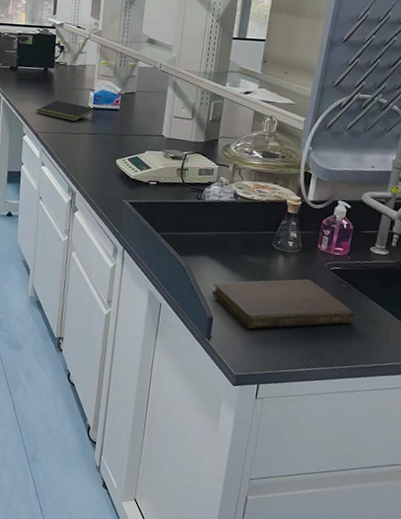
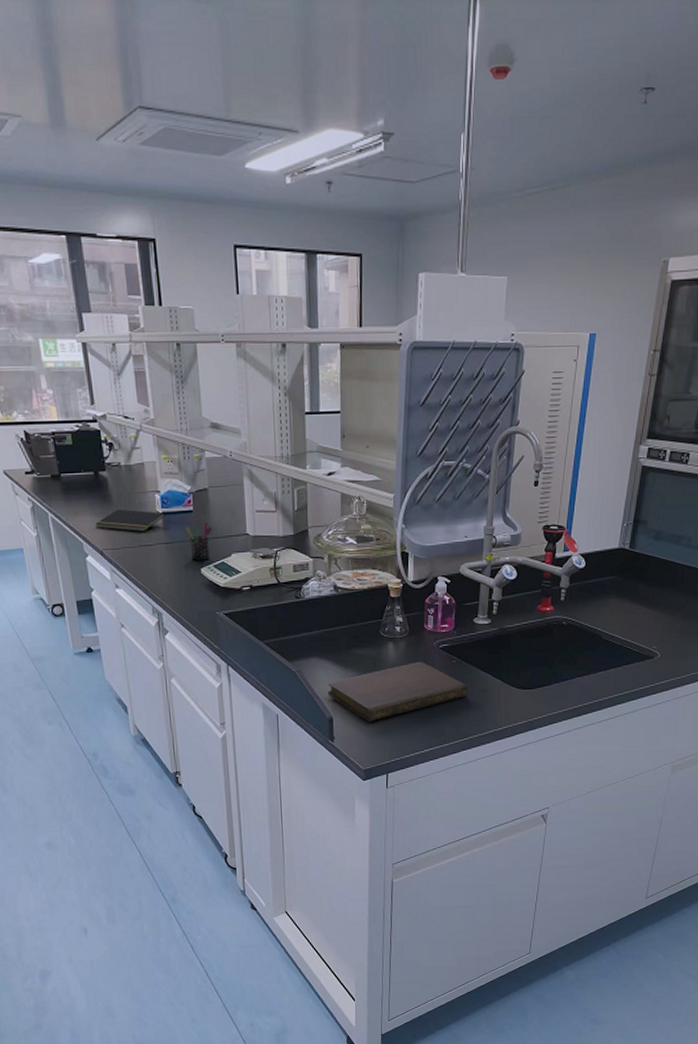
pen holder: none [110,119,133,154] -> present [186,521,212,561]

